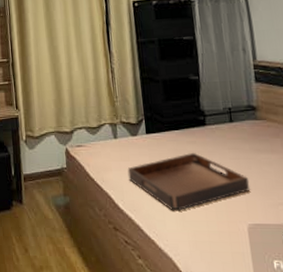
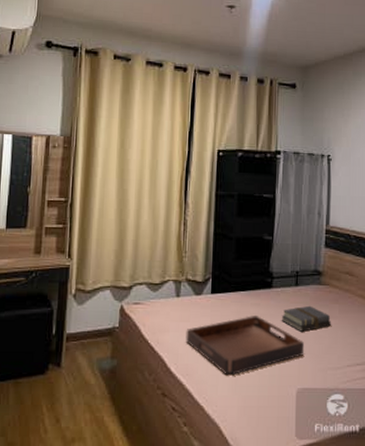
book: none [220,141,275,167] -> present [281,305,331,332]

